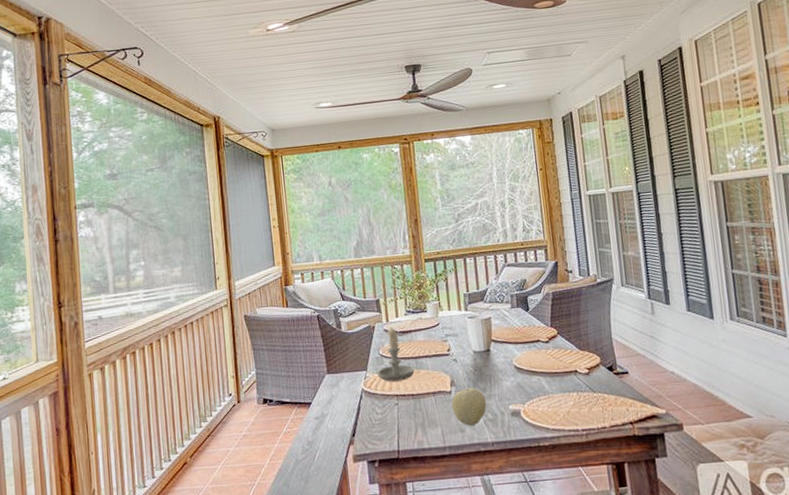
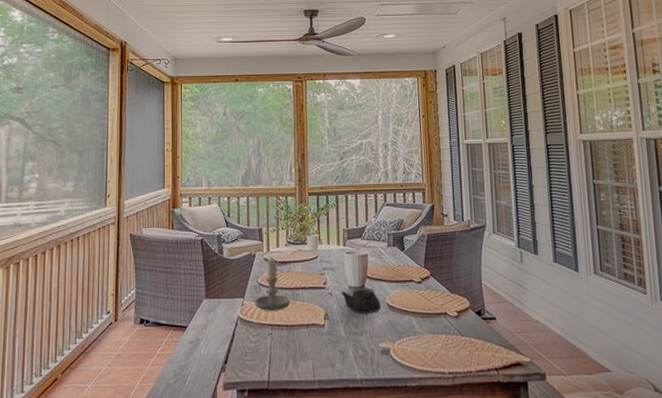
fruit: present [451,388,487,426] -> none [324,323,358,361]
teapot: none [466,351,509,378] -> present [341,288,382,314]

